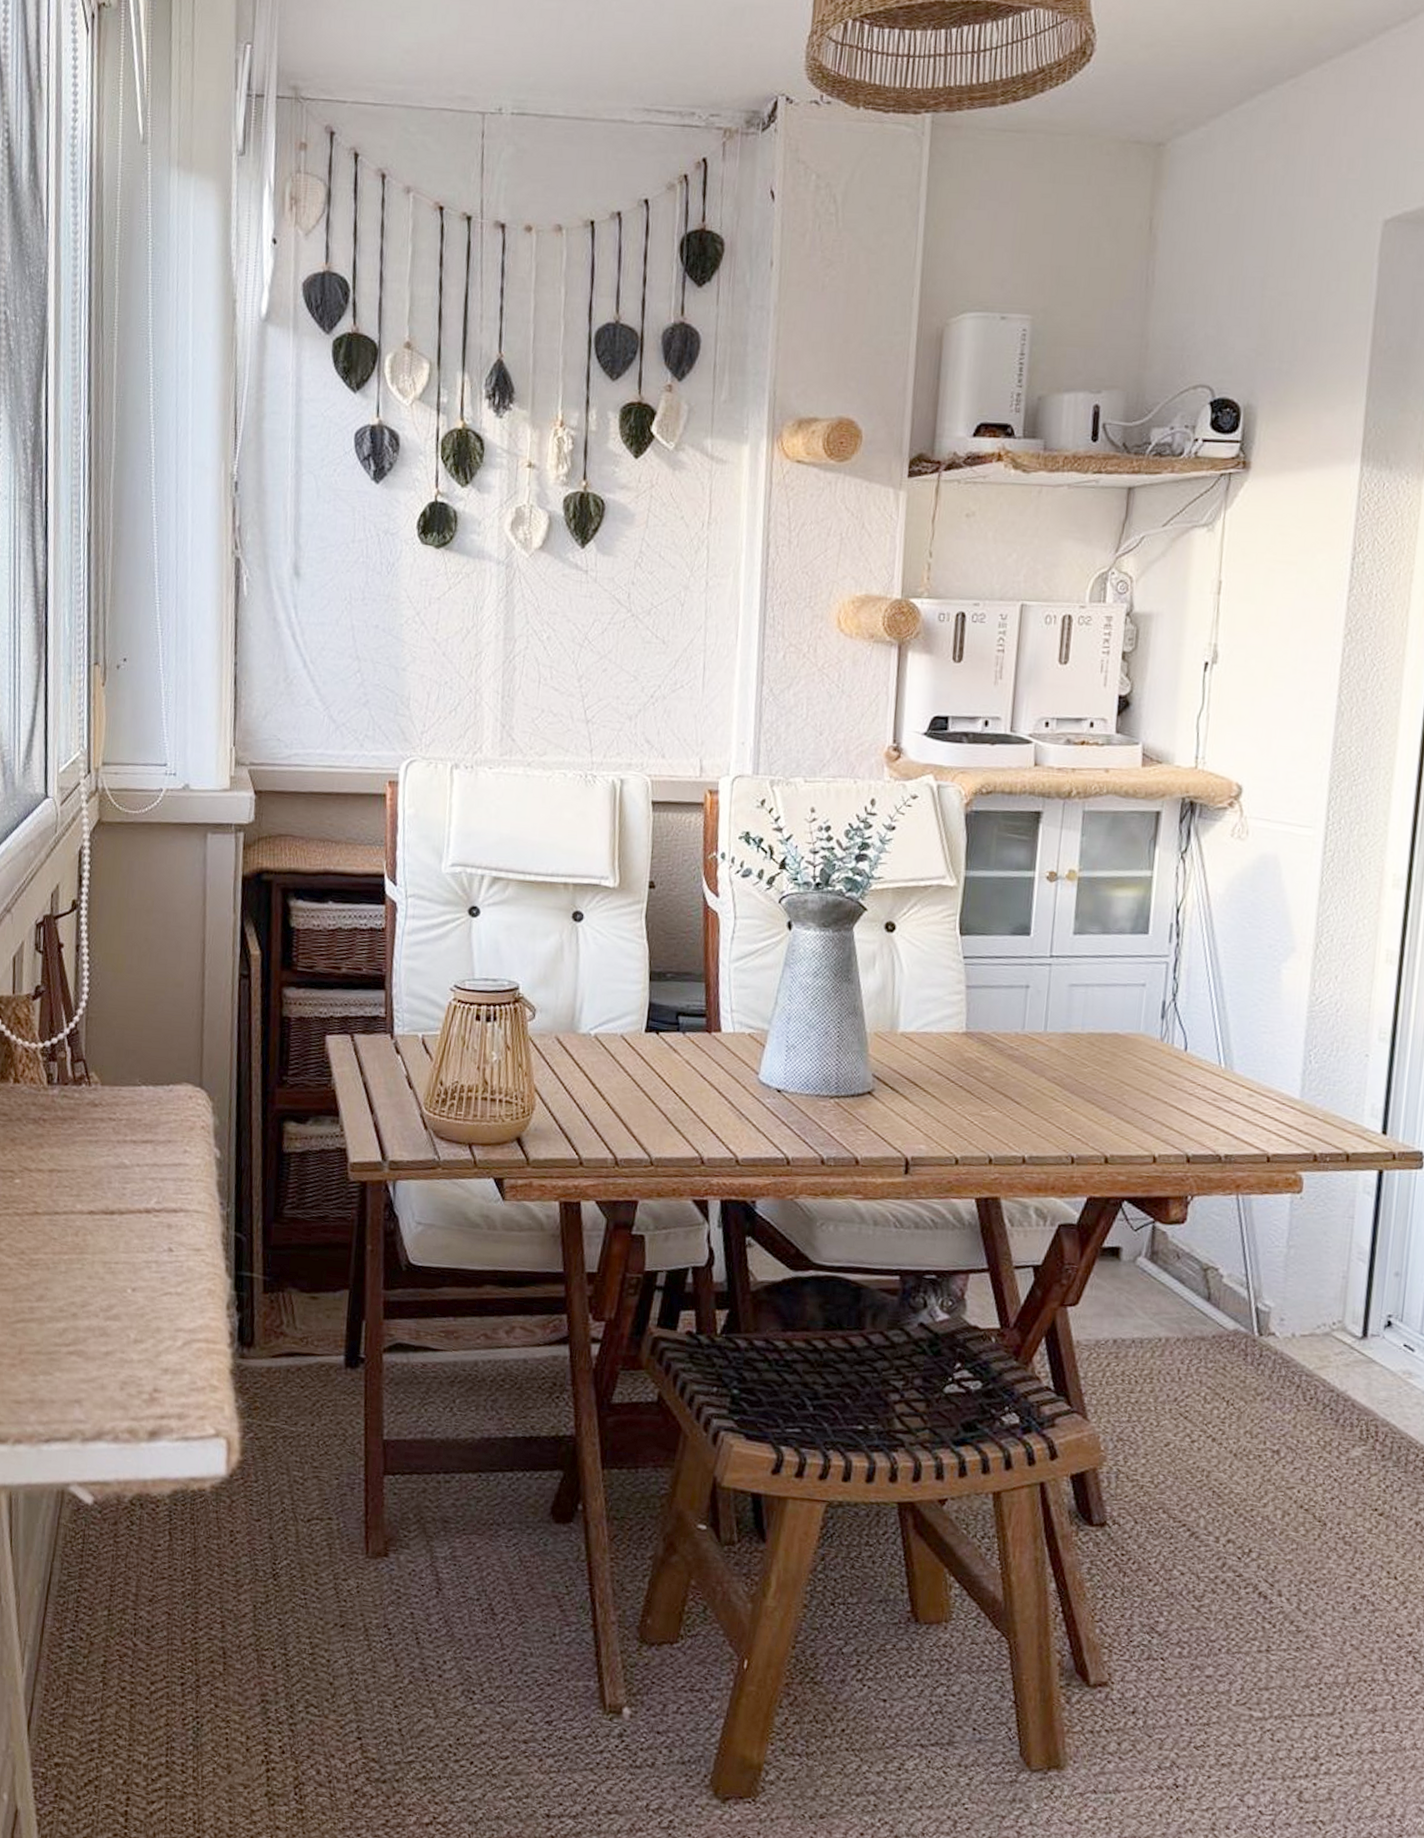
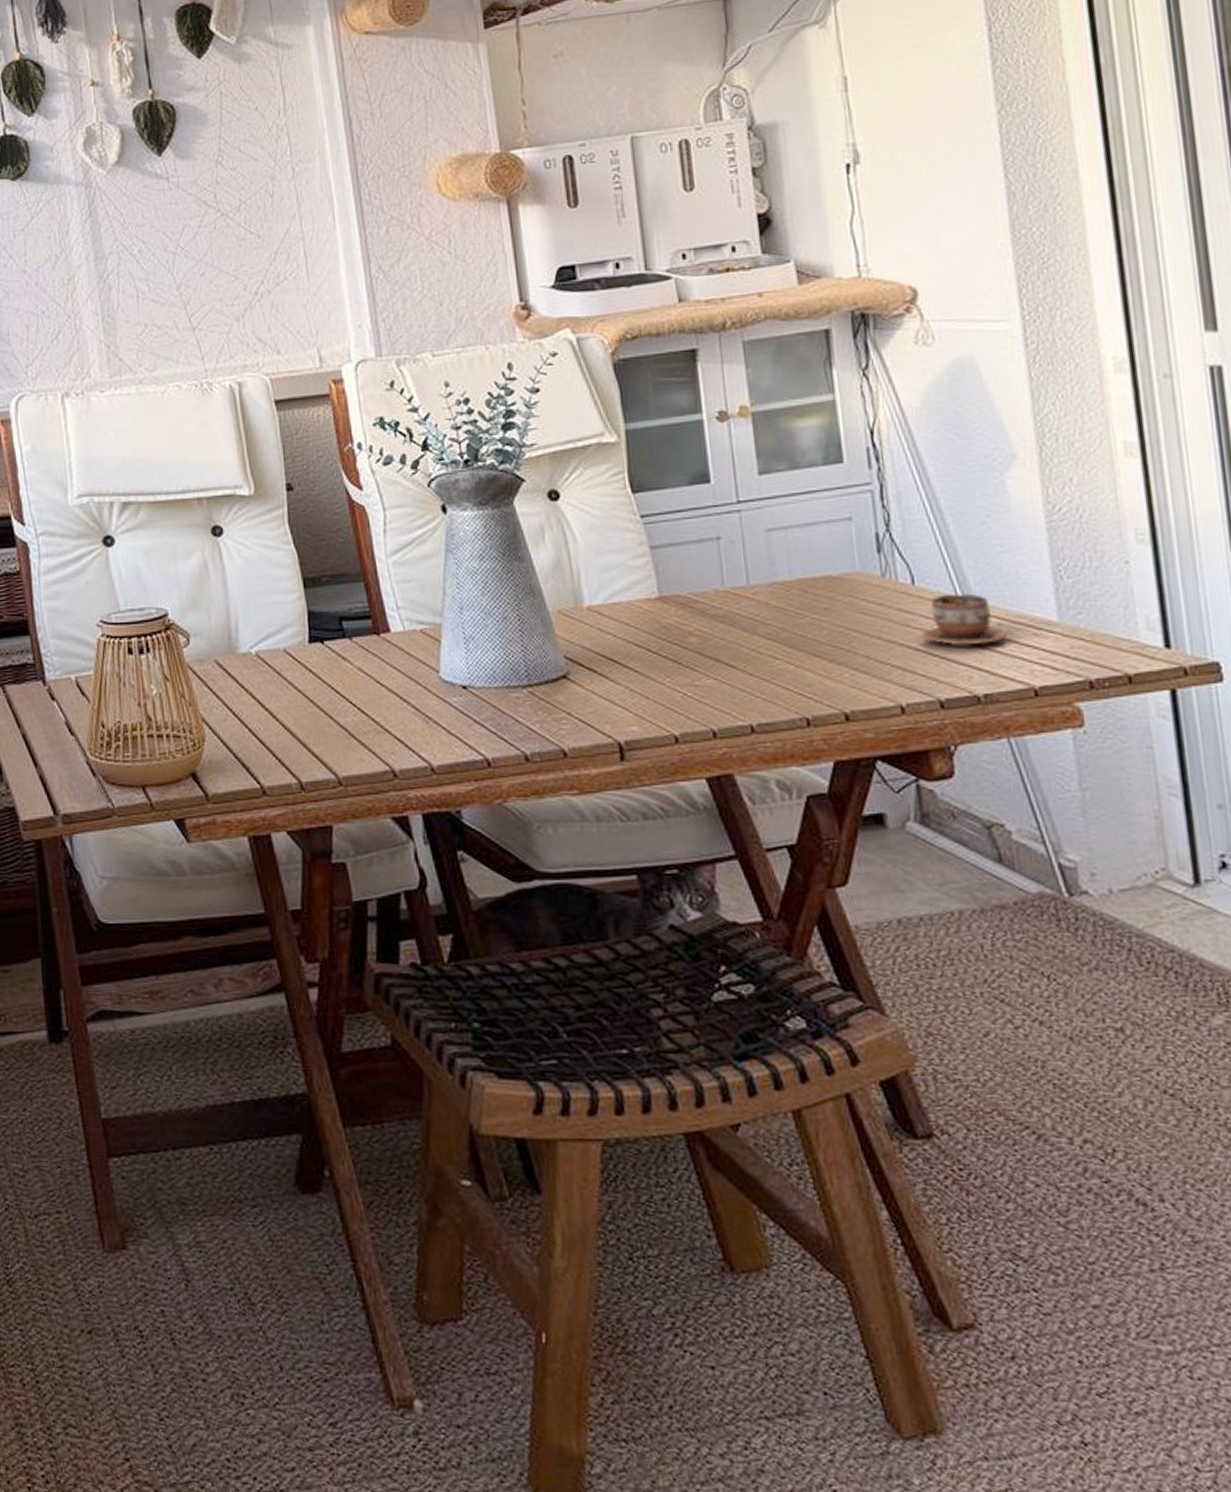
cup: none [1182,1063,1255,1112] -> present [920,593,1007,646]

